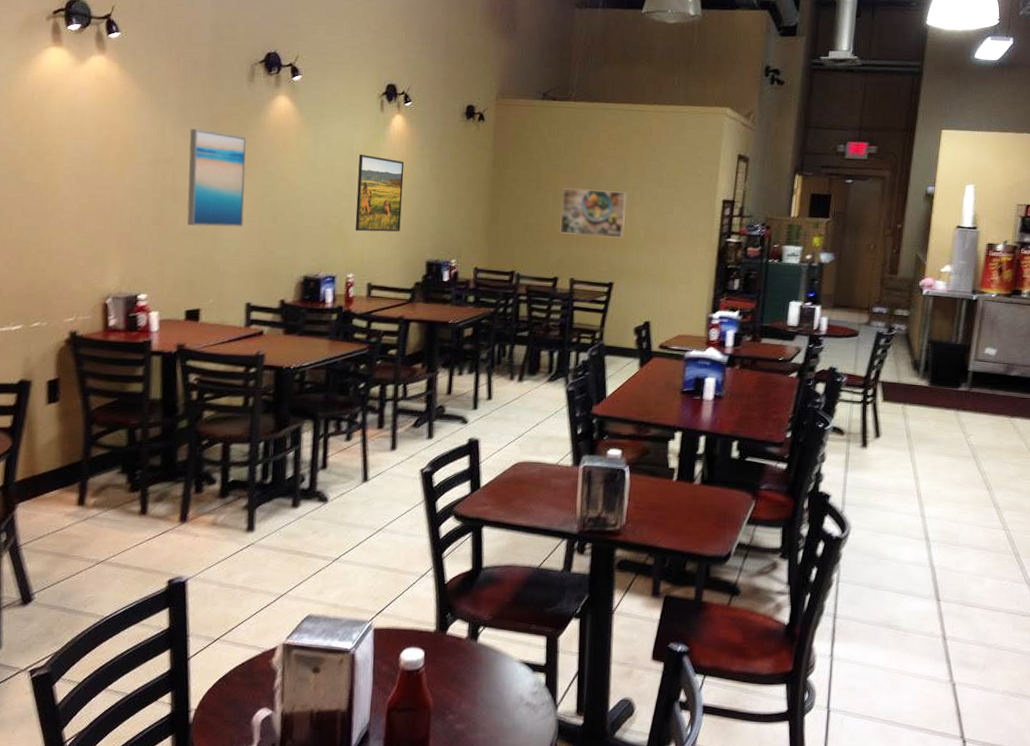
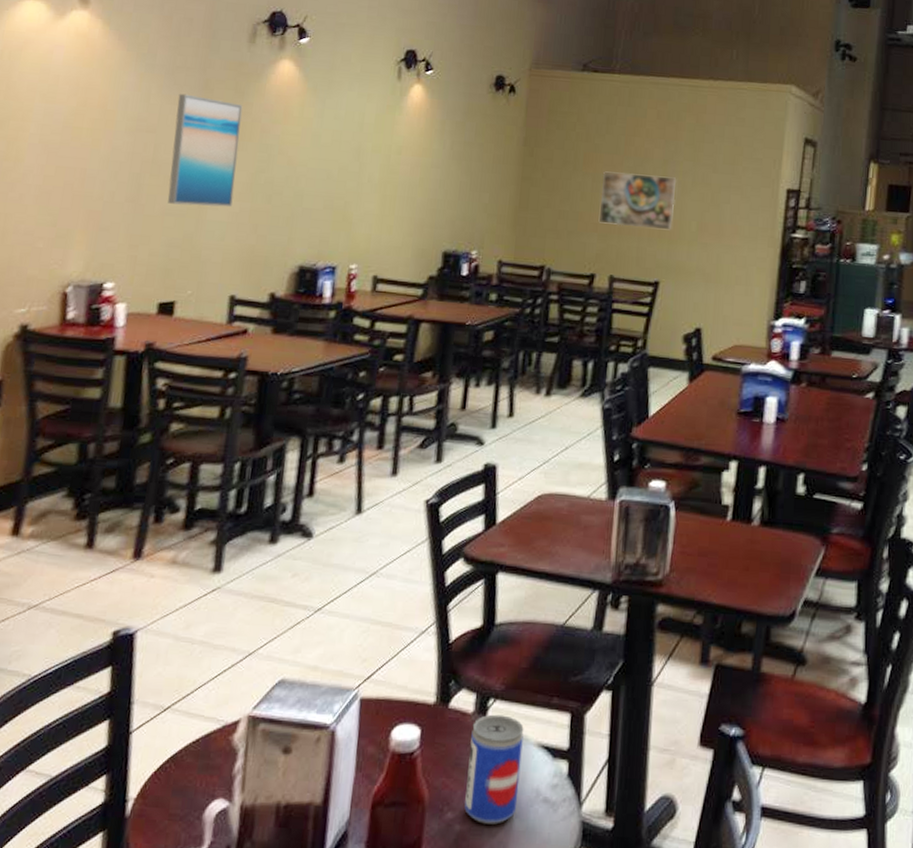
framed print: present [355,154,405,232] -> none [361,127,422,217]
beer can: none [462,639,509,724] -> present [464,714,524,825]

